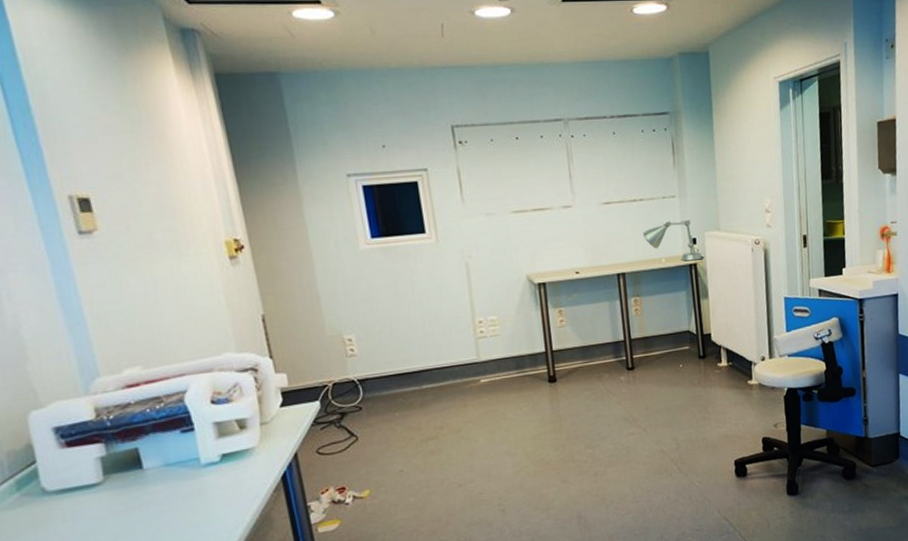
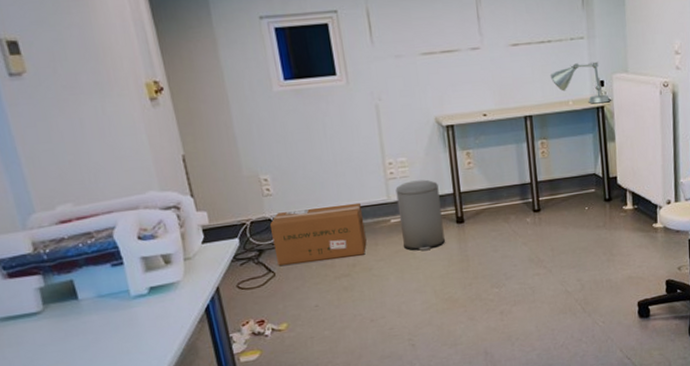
box: none [354,362,455,430] -> present [270,202,367,267]
pedal bin: none [485,338,537,412] -> present [395,179,445,251]

